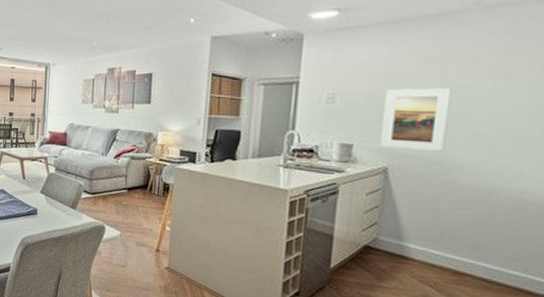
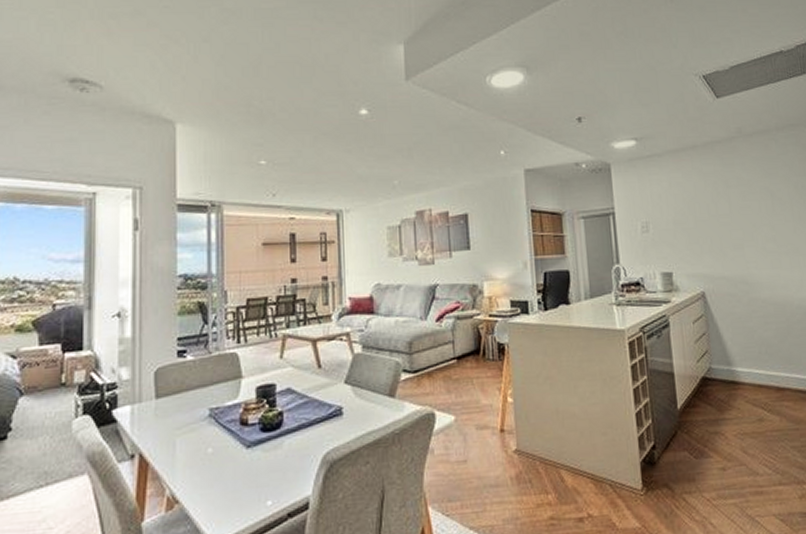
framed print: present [380,88,452,151] -> none [688,209,744,272]

